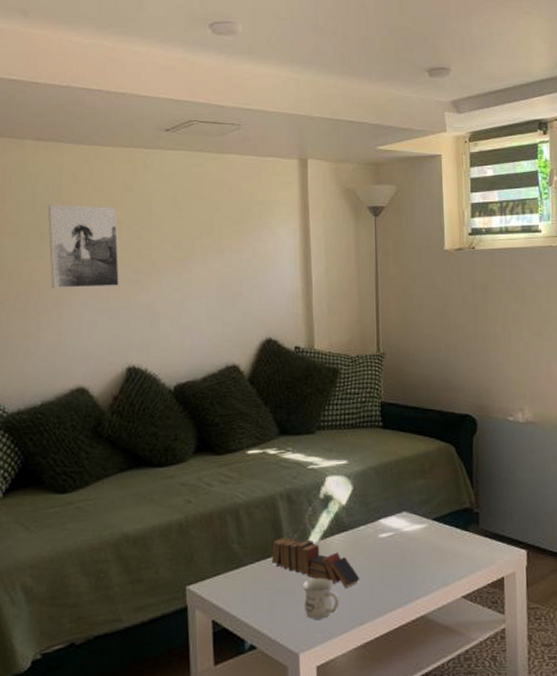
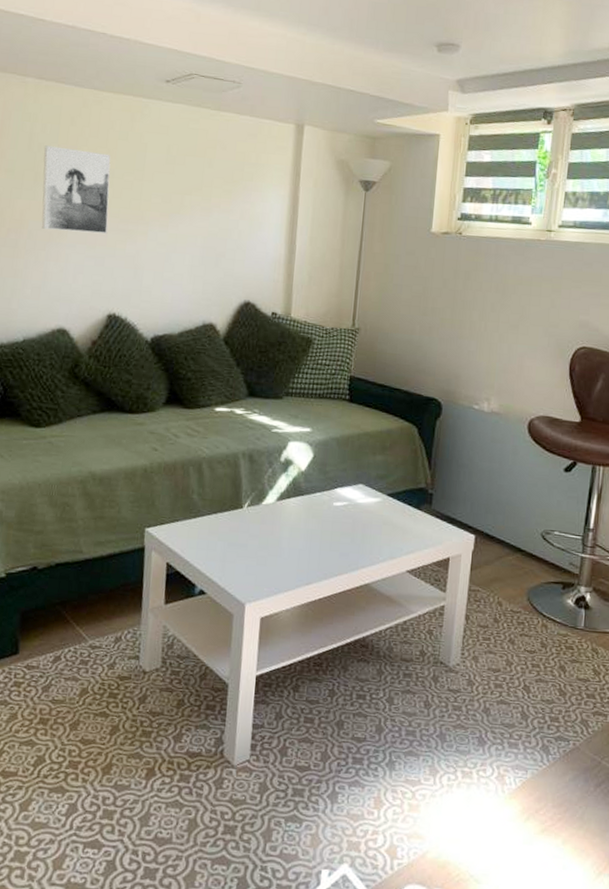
book: present [271,537,360,587] -> none [227,494,311,549]
mug: present [302,577,339,619] -> none [255,535,289,575]

